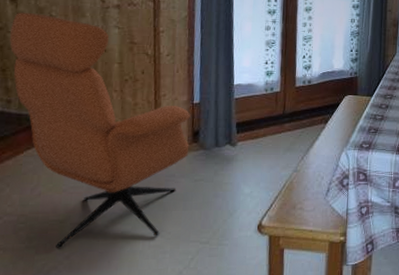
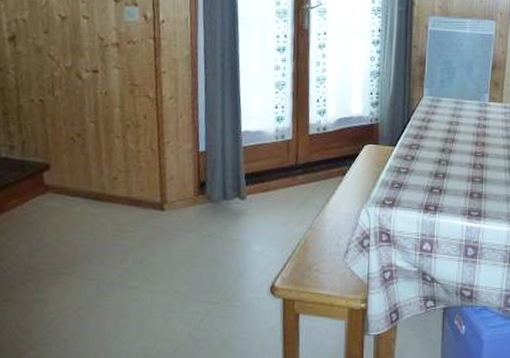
armchair: present [9,12,191,249] -> none [10,51,196,303]

